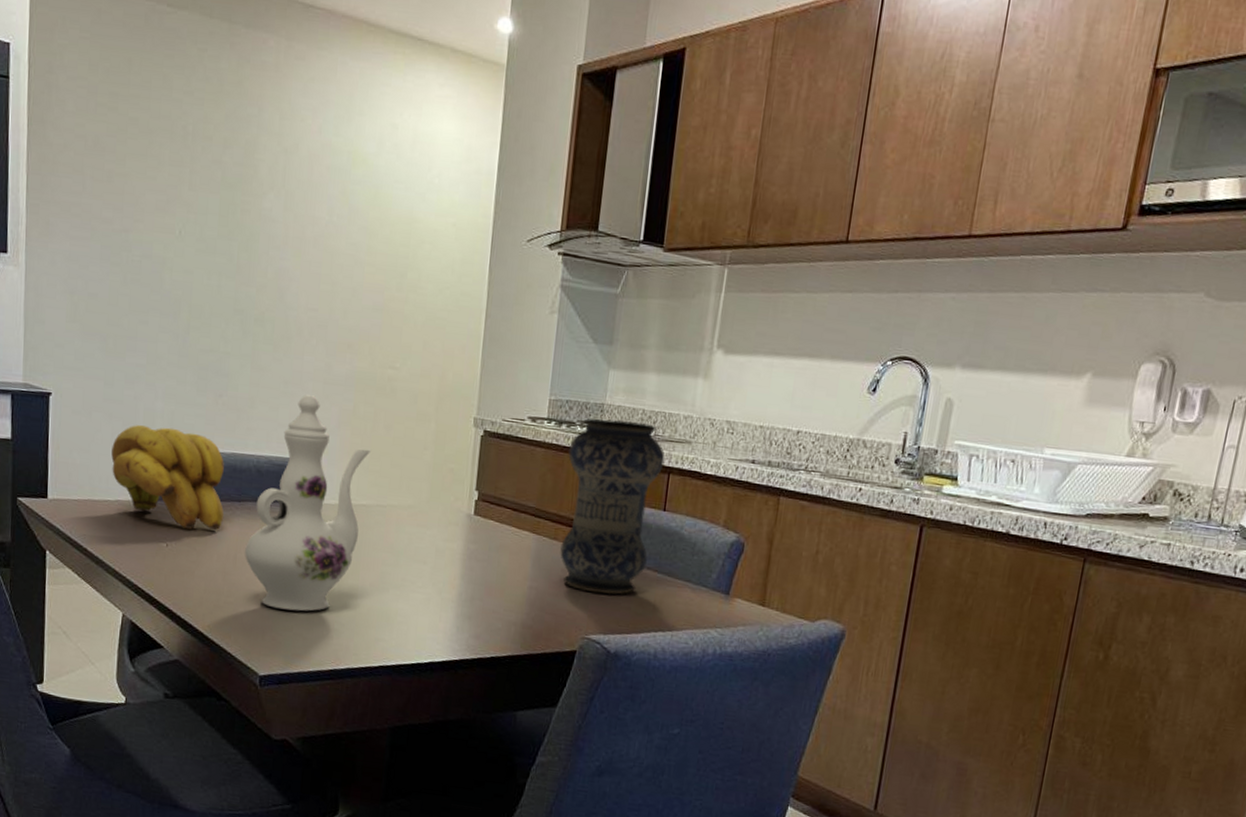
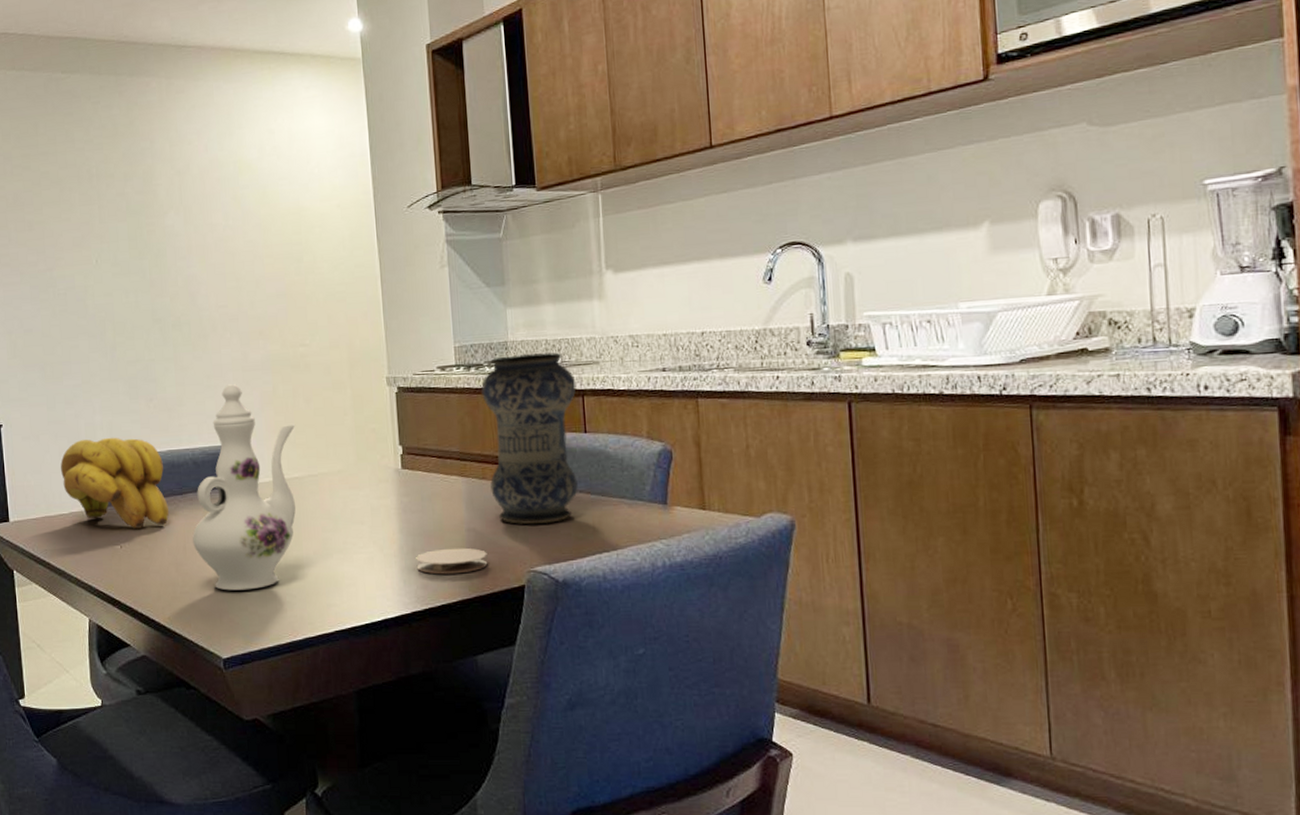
coaster: none [472,601,545,630] -> present [416,547,488,575]

